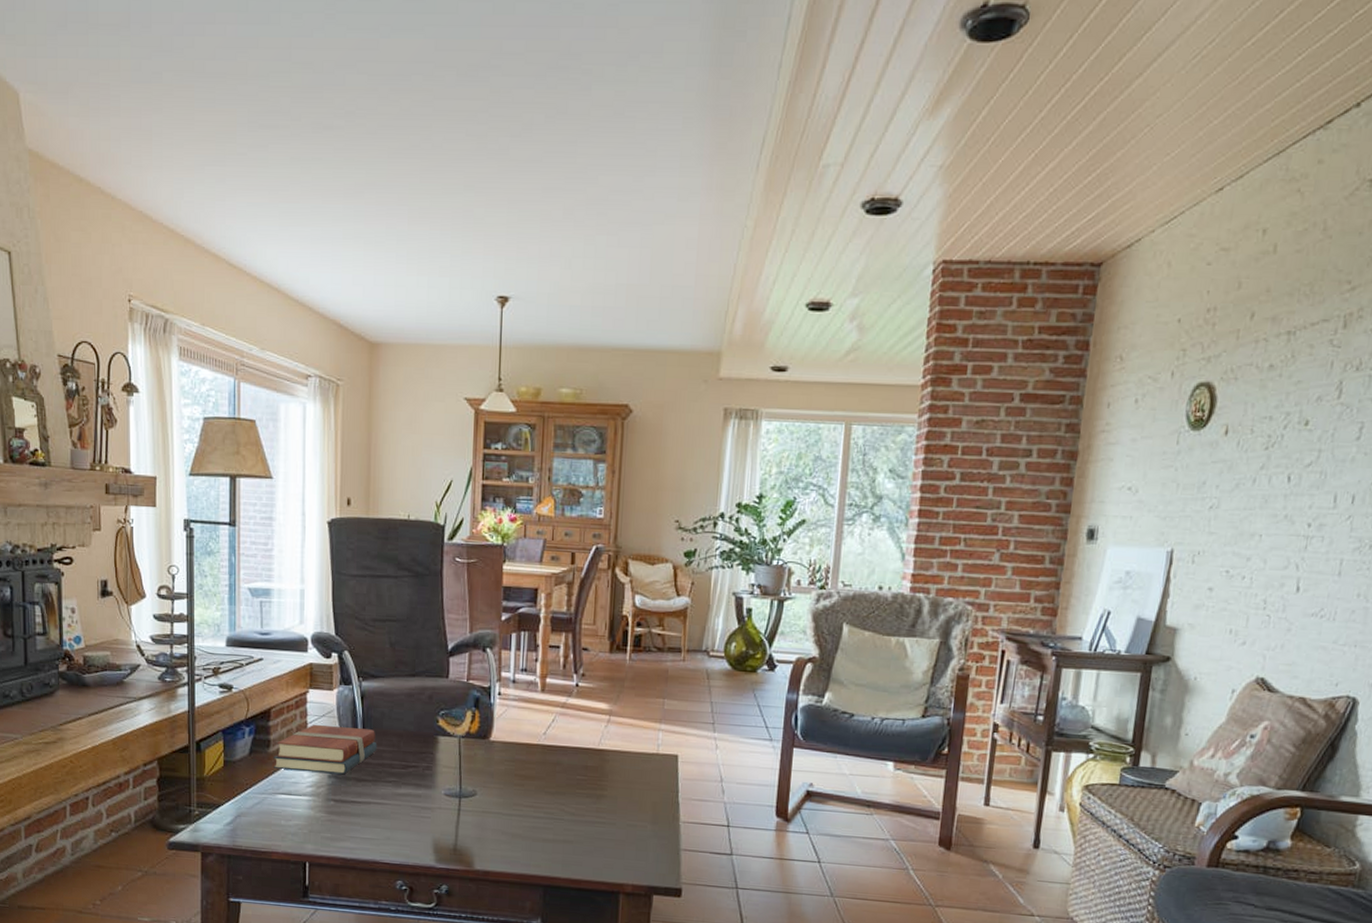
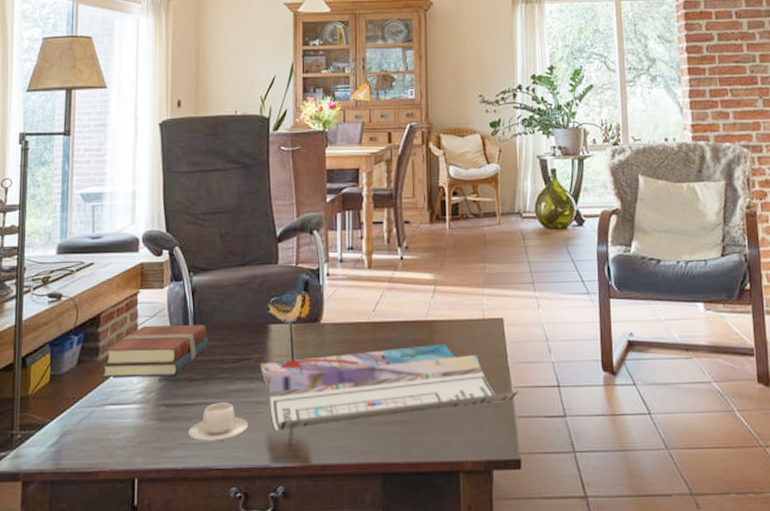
teacup: none [357,803,415,838] -> present [188,402,249,441]
folded map: none [427,771,687,836] -> present [260,344,519,431]

